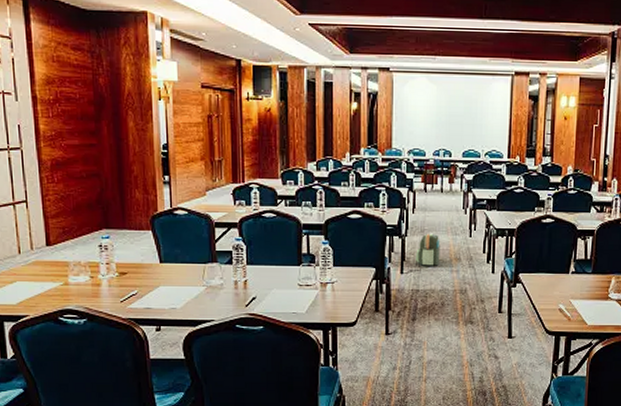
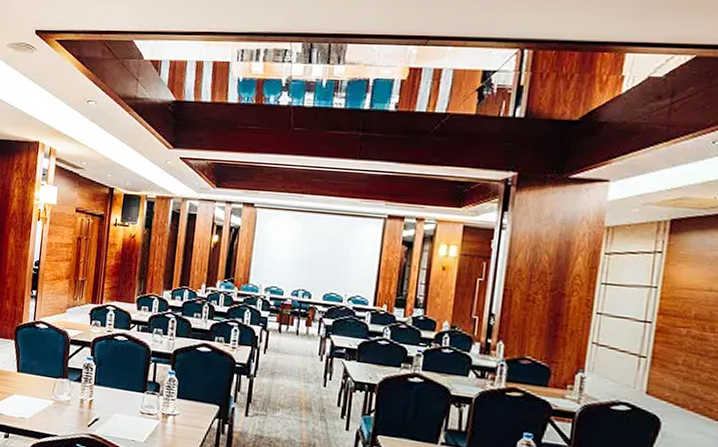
backpack: present [416,233,440,266] -> none [263,376,291,413]

